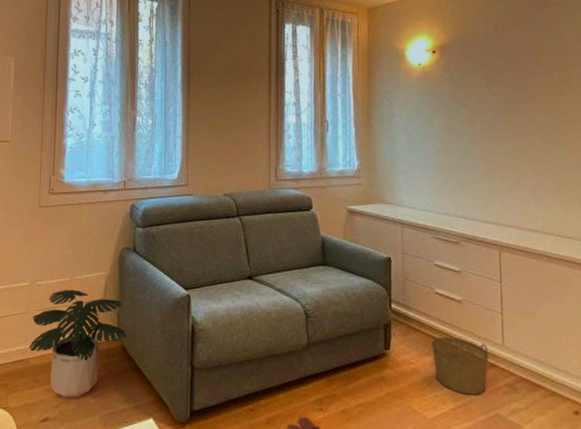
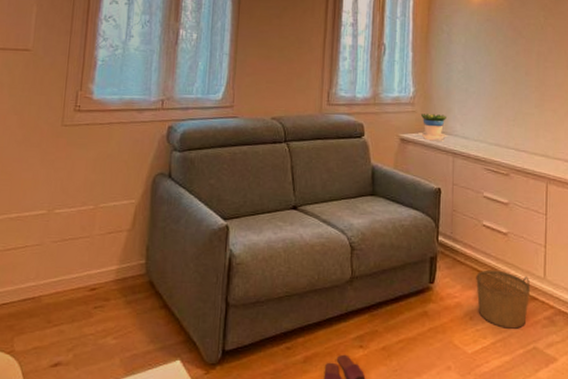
potted plant: present [29,289,128,399] -> none [42,218,157,340]
flowerpot: none [367,186,392,212] -> present [421,114,446,141]

